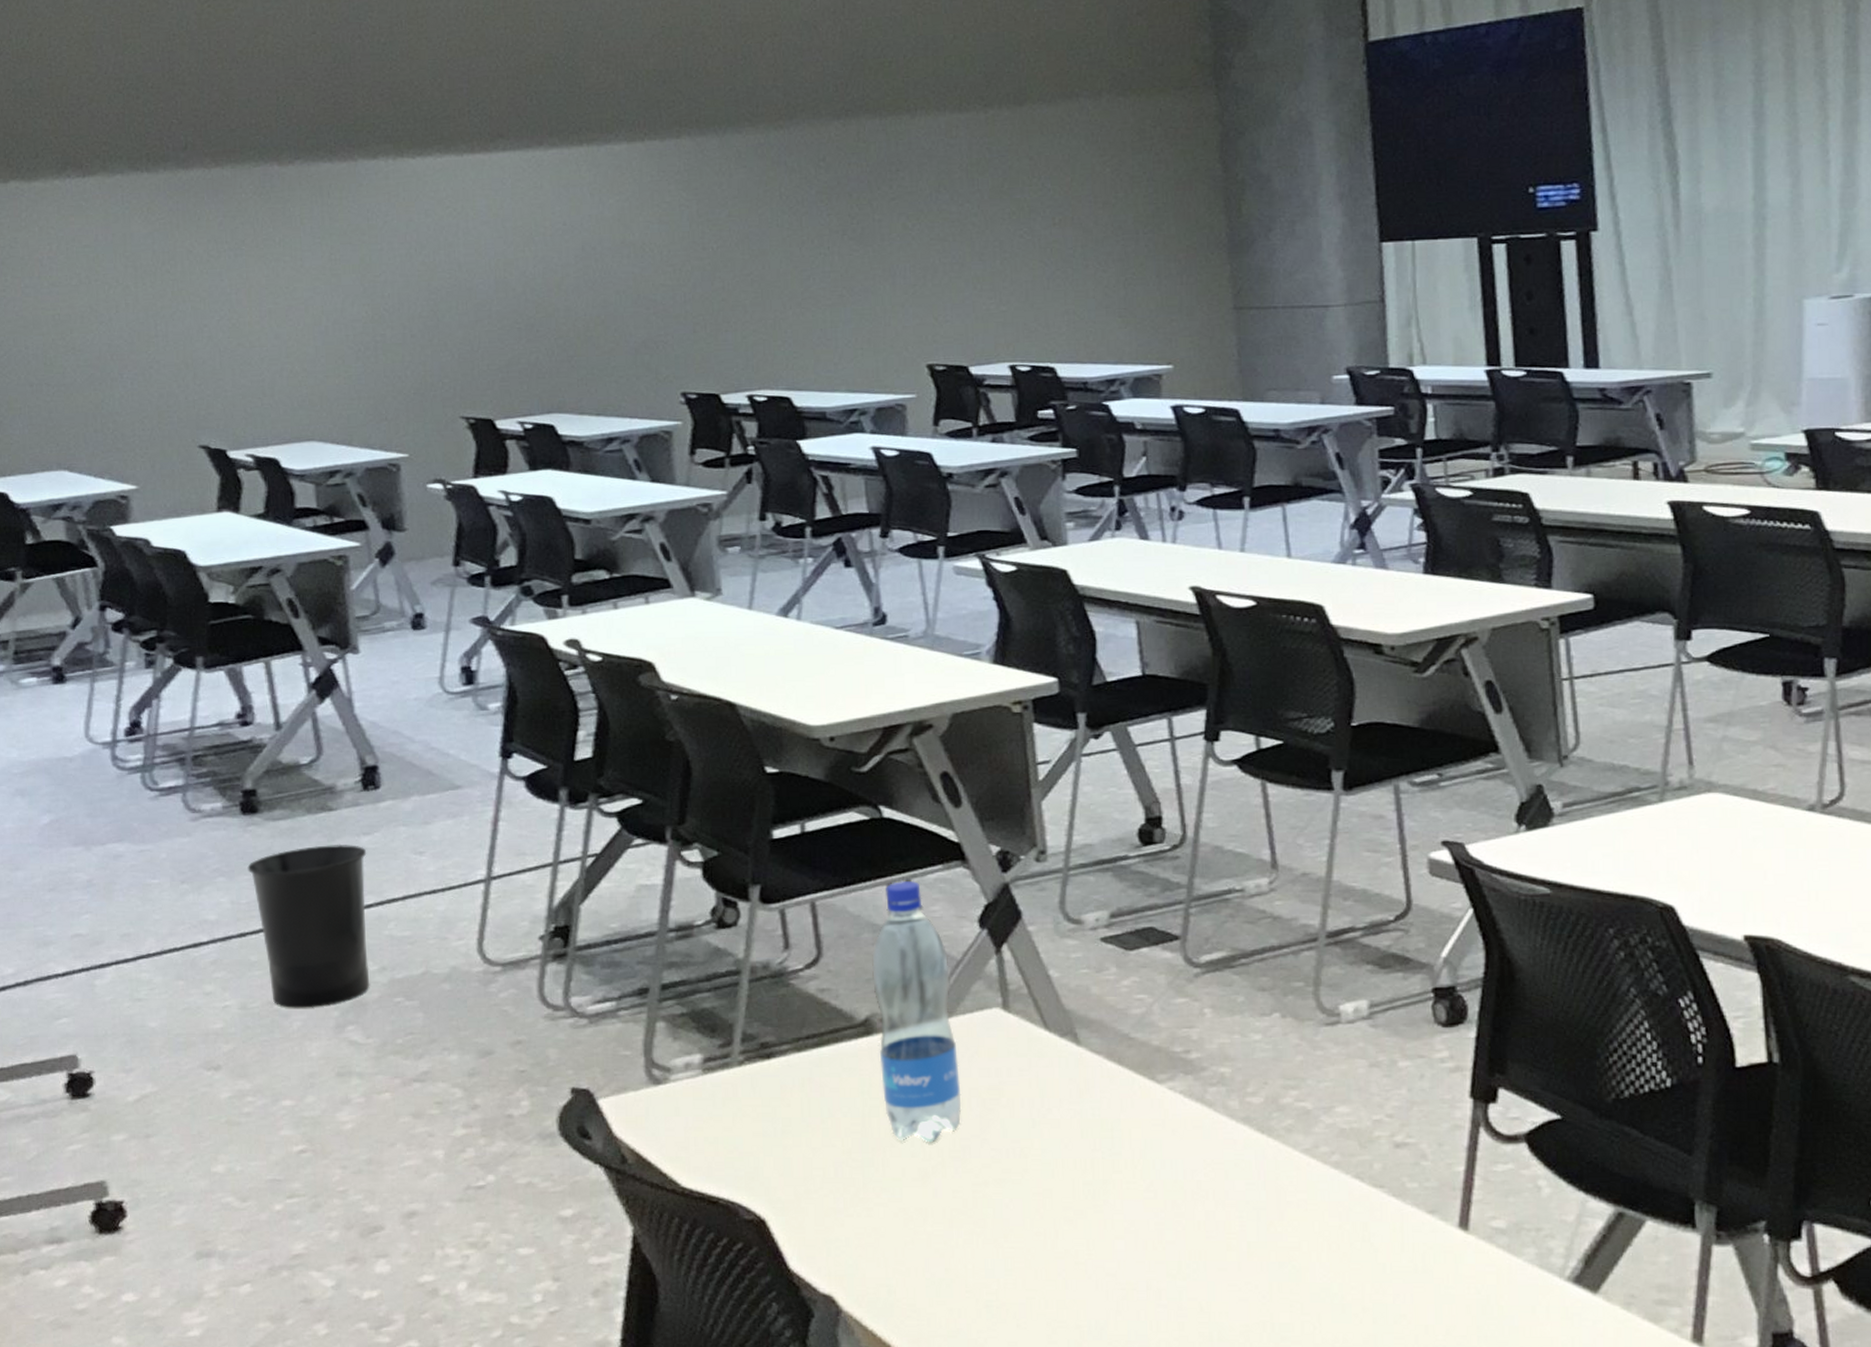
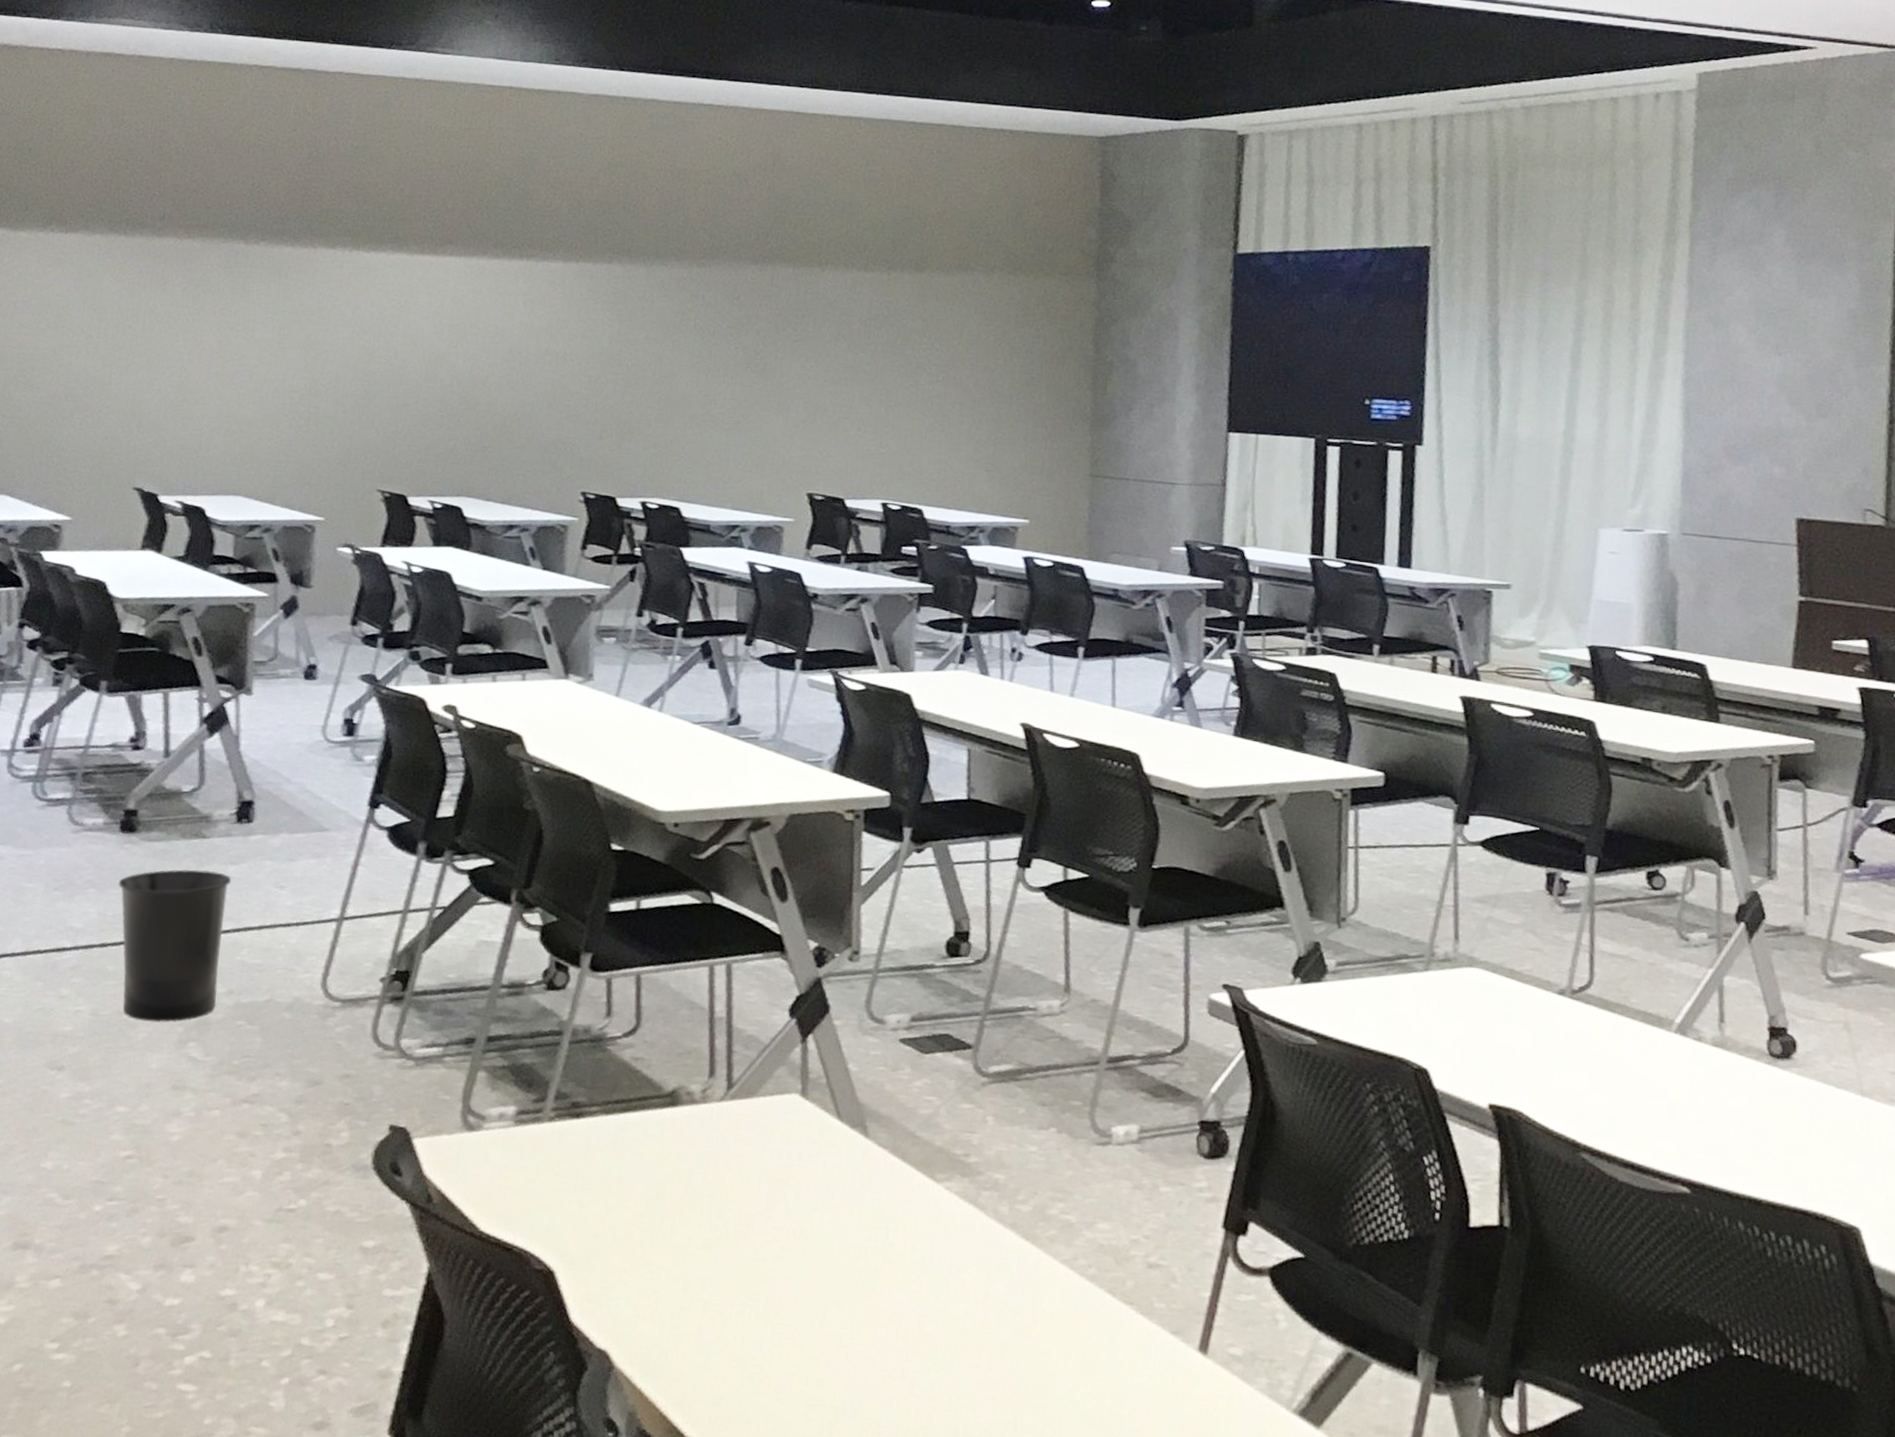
bottle: present [871,880,962,1143] -> none [680,964,757,1215]

